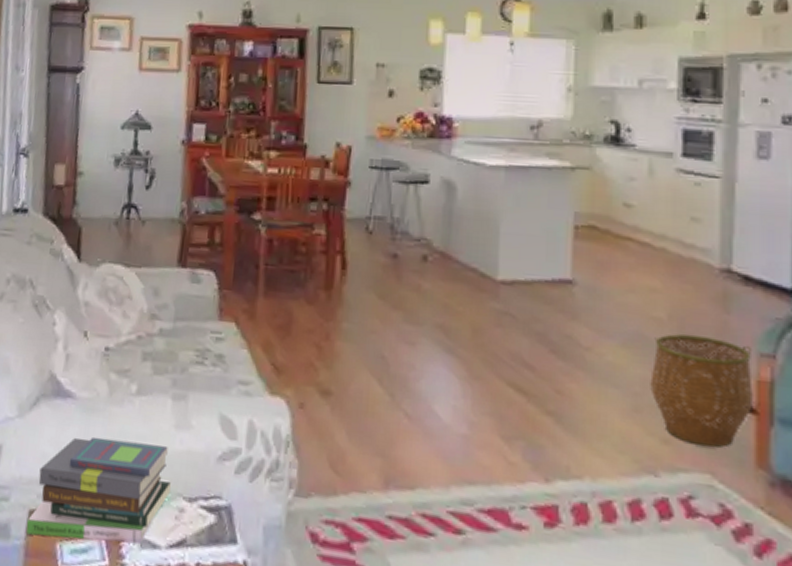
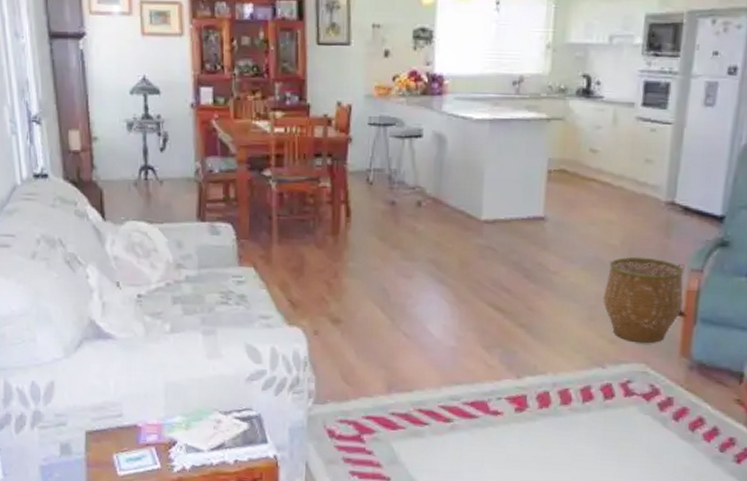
books: present [26,436,172,545] -> none [84,369,209,451]

